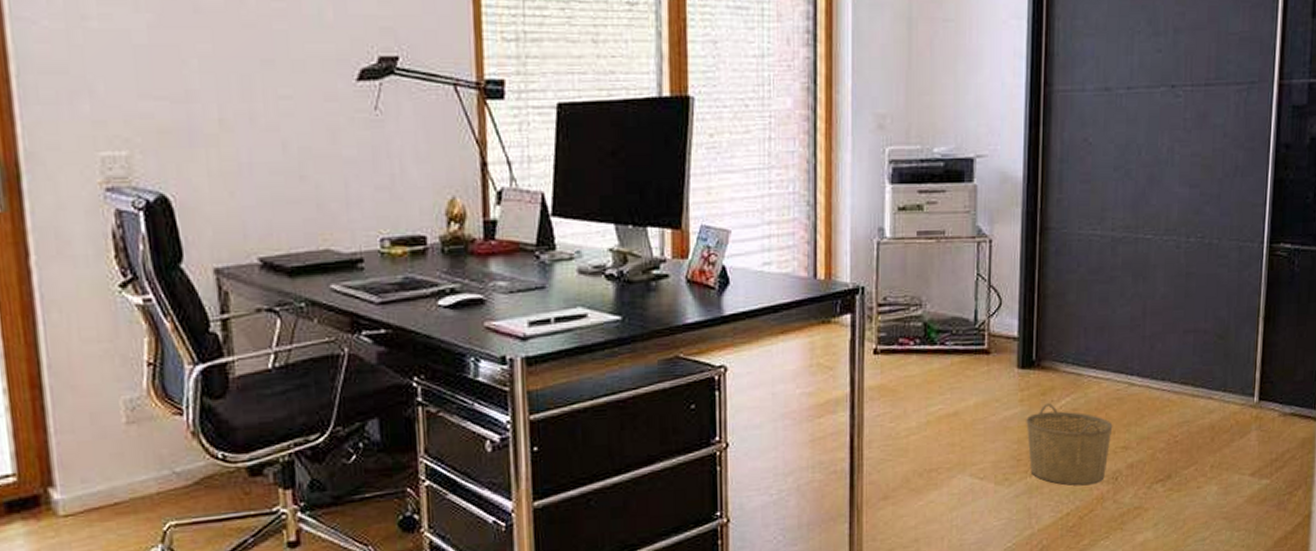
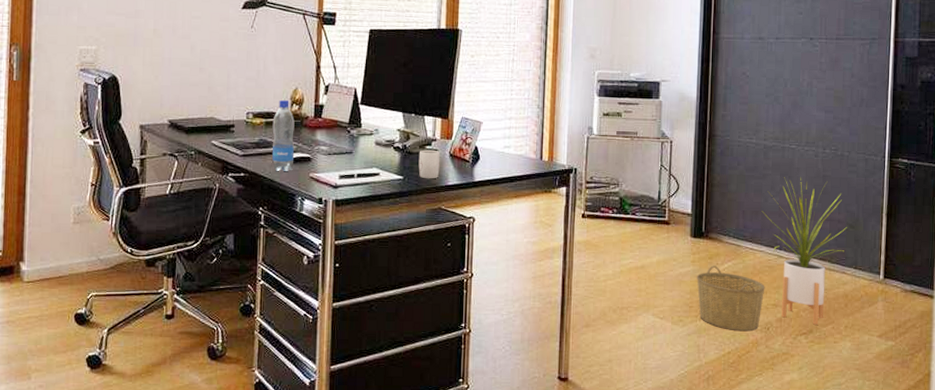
bottle: none [421,216,460,324] -> present [272,99,295,172]
mug: none [642,275,674,318] -> present [418,149,440,179]
house plant: none [1108,277,1215,468] -> present [761,177,847,325]

